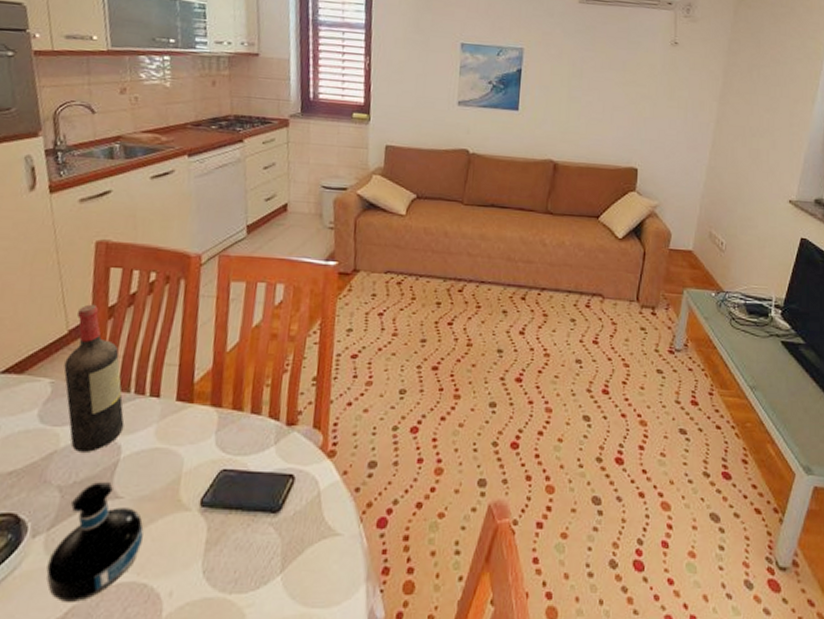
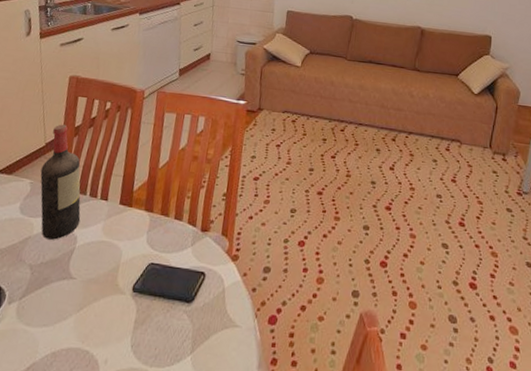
tequila bottle: present [46,482,144,604] -> none [16,264,89,361]

